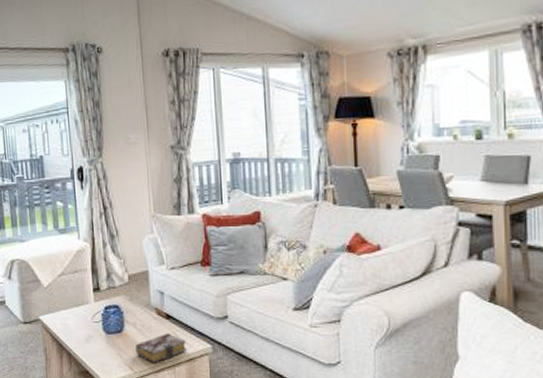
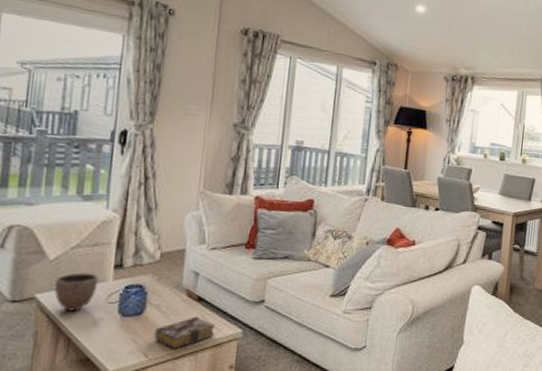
decorative bowl: none [51,296,84,330] -> present [54,272,99,311]

